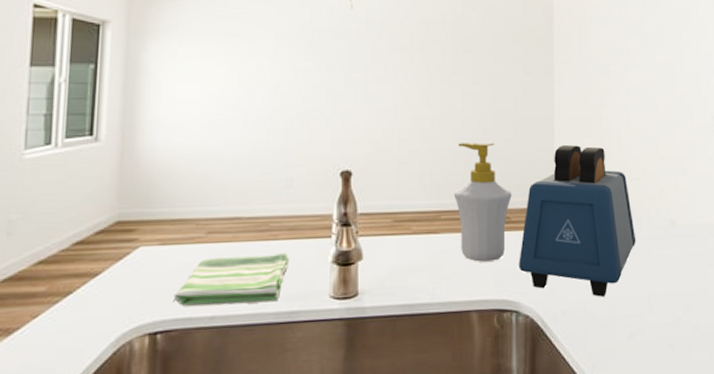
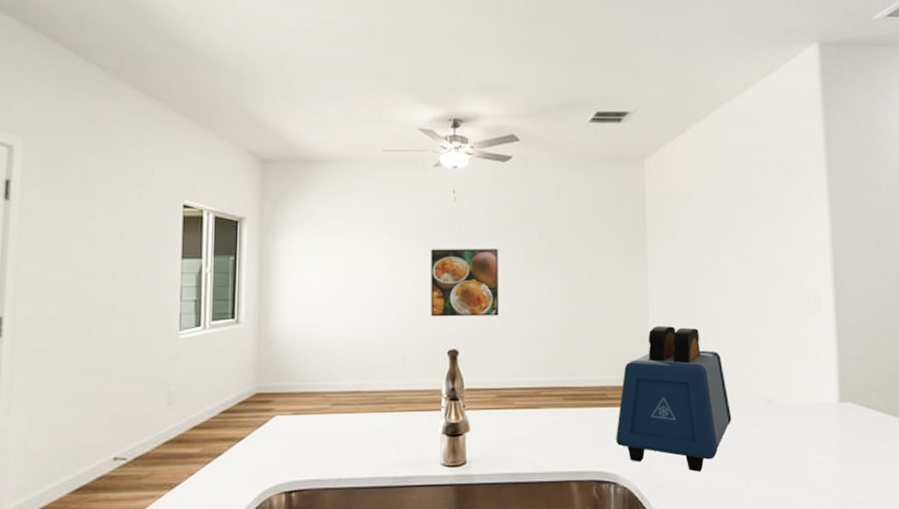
dish towel: present [173,253,290,307] -> none [305,424,405,470]
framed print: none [322,60,398,135] -> present [431,249,499,317]
soap bottle: present [453,142,512,262] -> none [552,324,608,436]

